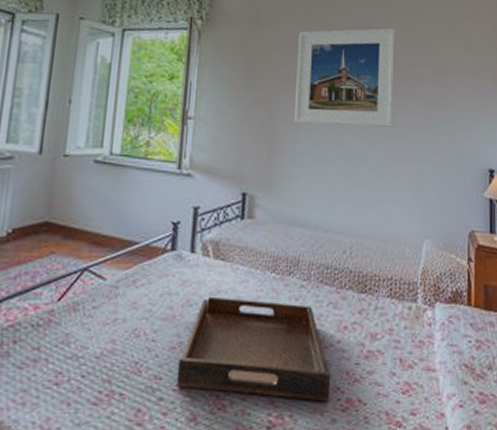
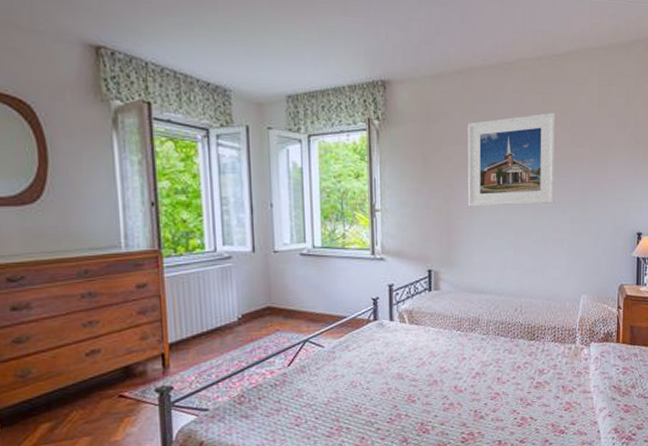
serving tray: present [176,296,331,402] -> none [388,352,509,422]

